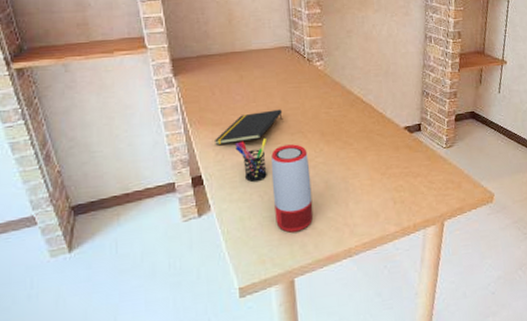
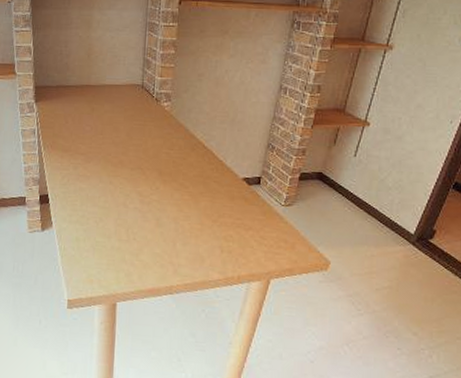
notepad: present [215,109,283,145] -> none [63,144,126,170]
pen holder: present [235,139,267,182] -> none [80,169,108,208]
speaker: present [271,144,314,233] -> none [107,178,144,261]

